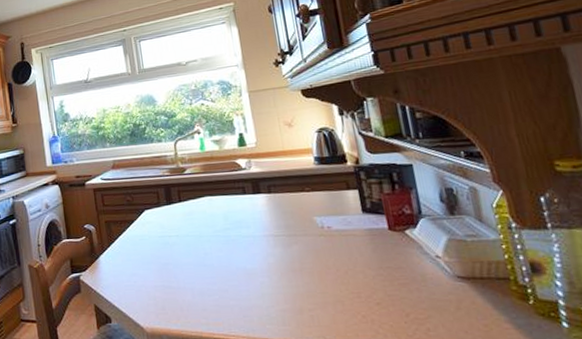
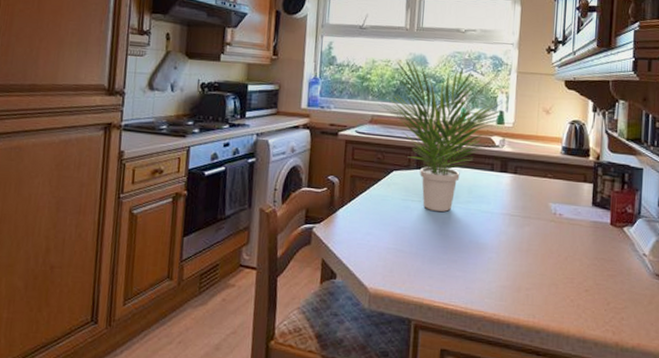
potted plant: none [116,93,243,244] -> present [378,59,503,212]

